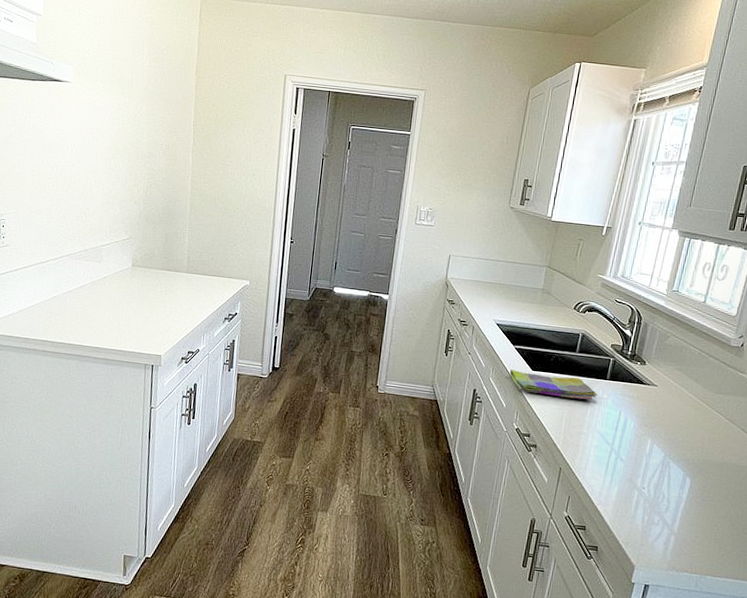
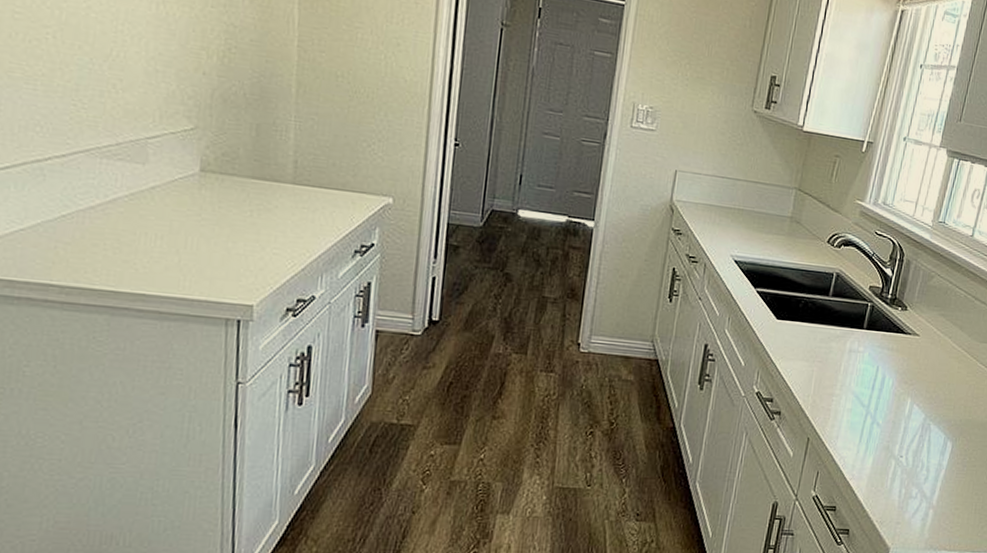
dish towel: present [509,370,598,400] -> none [749,318,854,354]

